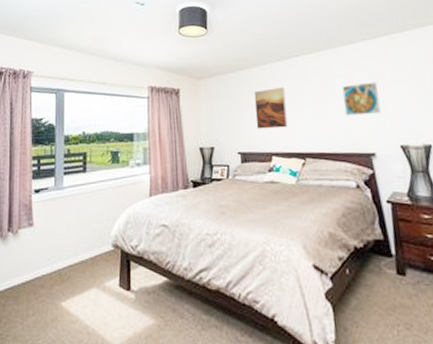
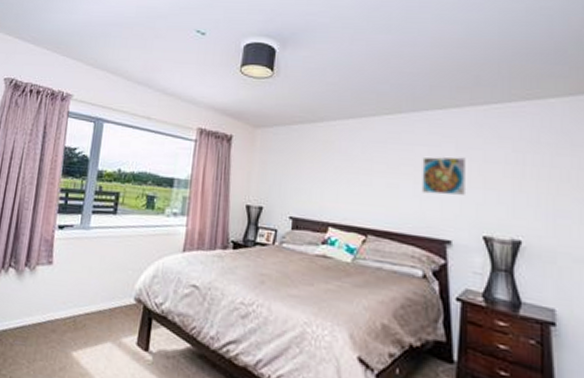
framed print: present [253,87,288,129] -> none [315,148,354,197]

